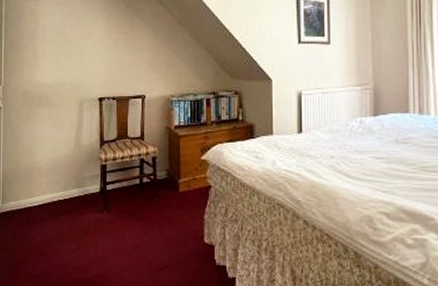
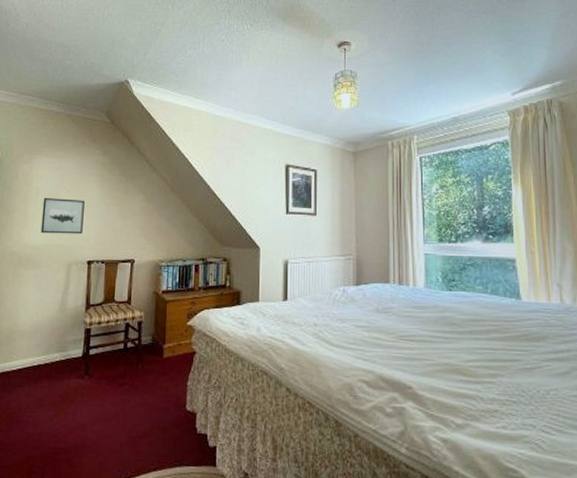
wall art: none [51,35,92,72] -> present [40,198,85,234]

